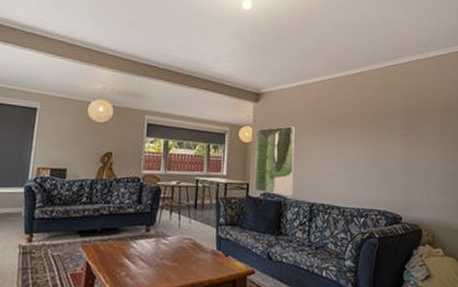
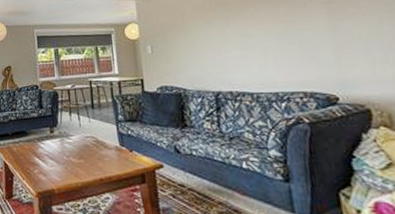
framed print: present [254,126,296,196] -> none [142,16,194,87]

